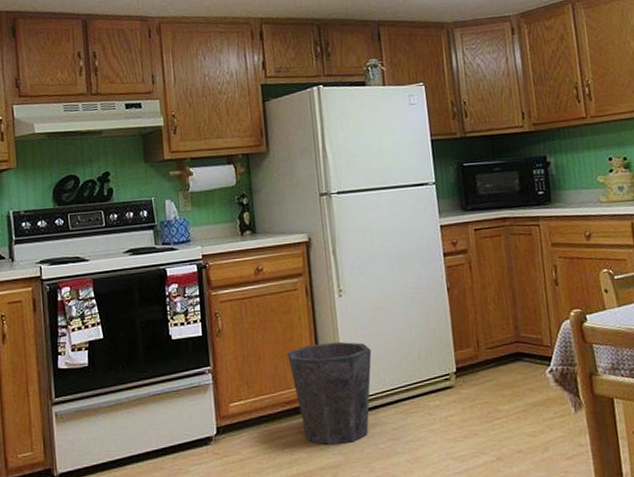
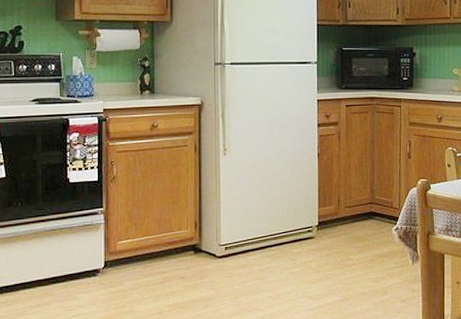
waste bin: present [286,341,372,445] -> none [173,193,247,281]

